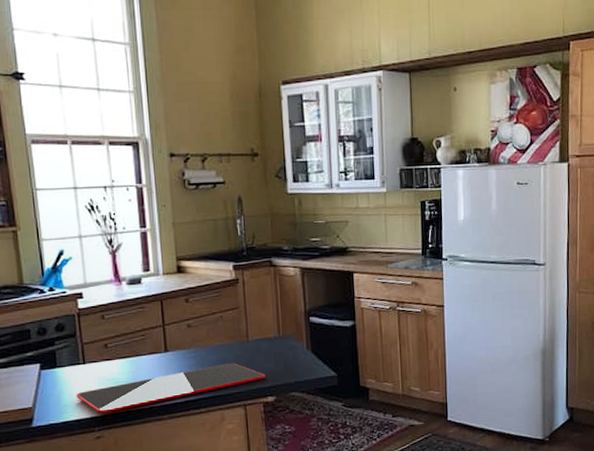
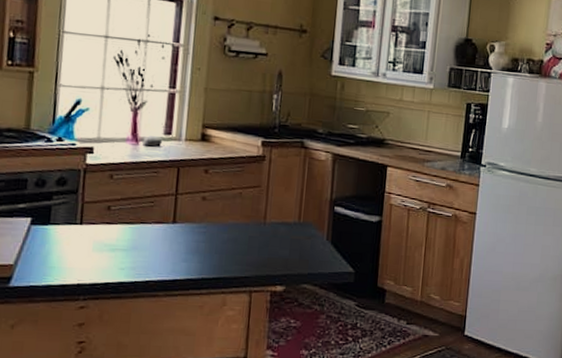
cutting board: present [76,363,265,414] -> none [65,244,278,282]

